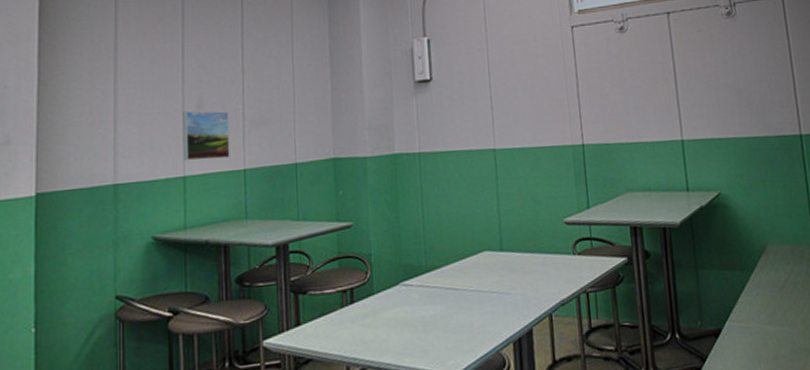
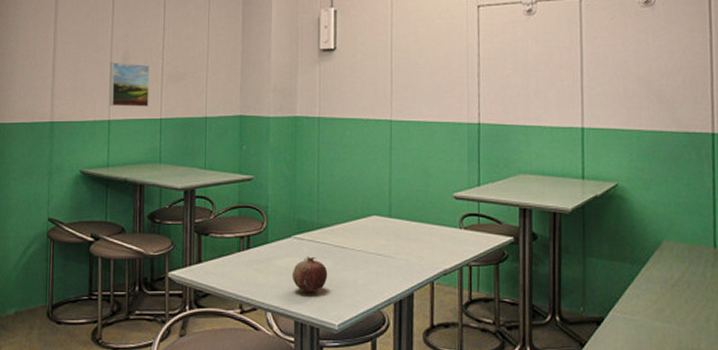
fruit: none [402,303,441,343] -> present [292,256,328,292]

